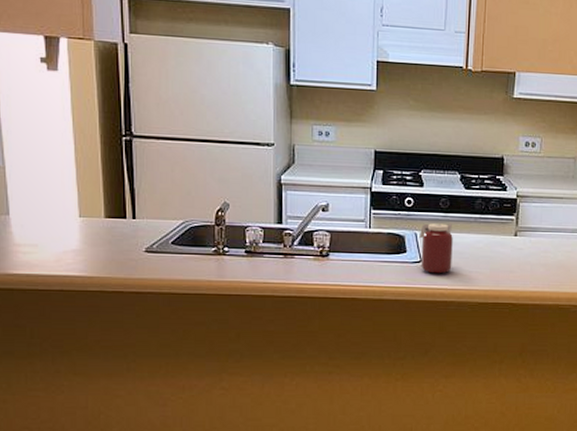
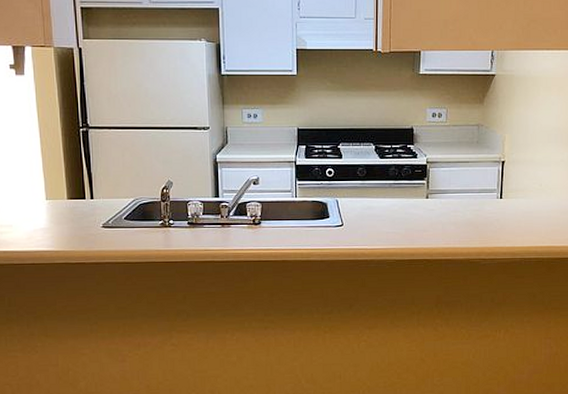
jar: present [419,223,453,274] -> none [340,189,371,236]

